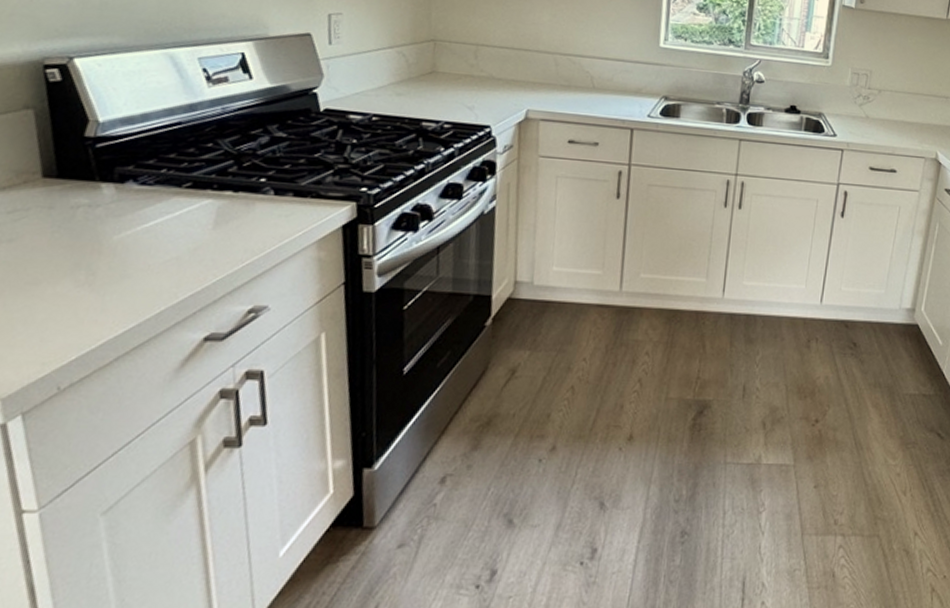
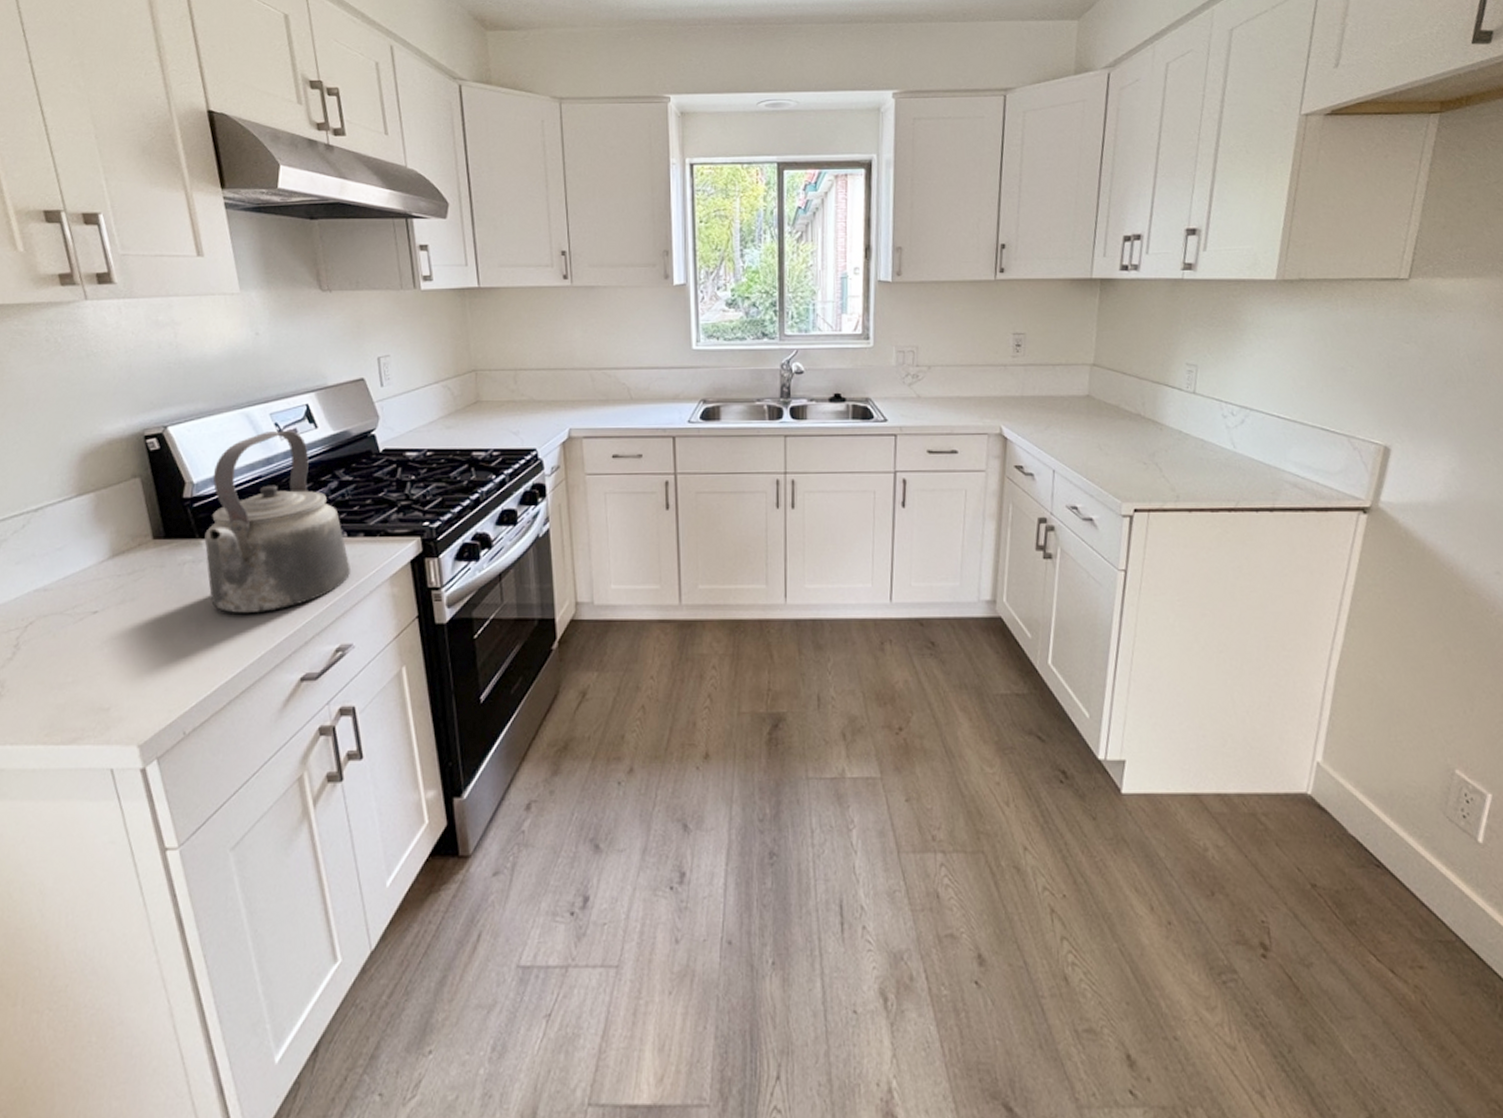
kettle: none [105,76,275,266] -> present [204,430,350,613]

